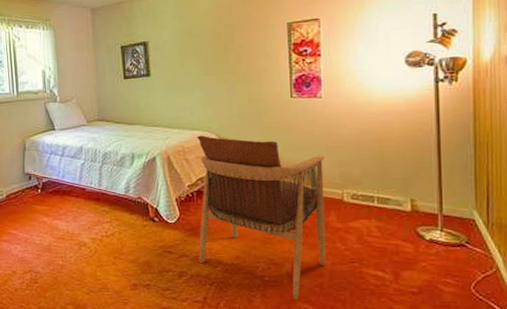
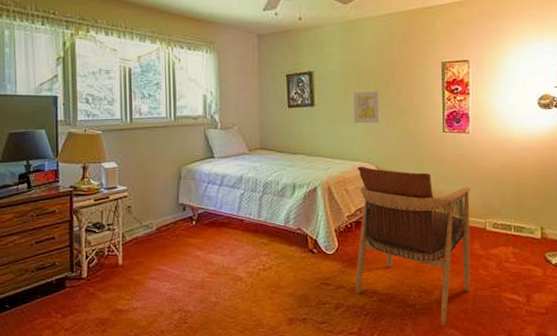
wall art: none [190,57,221,92] -> present [353,91,381,124]

